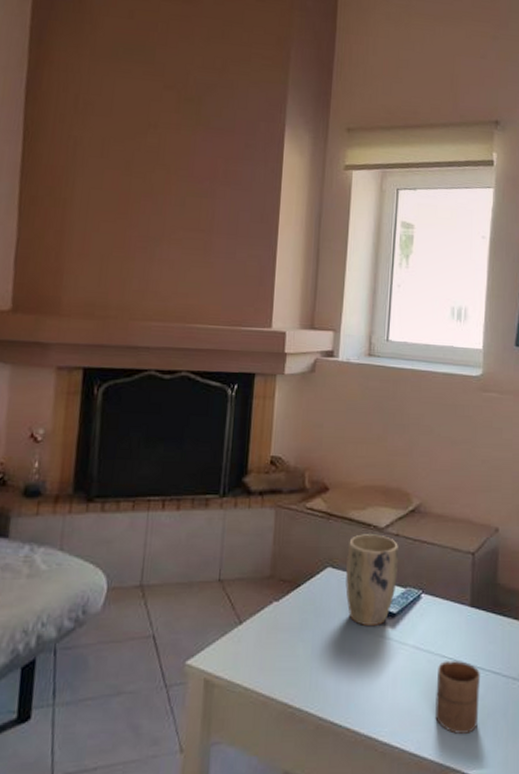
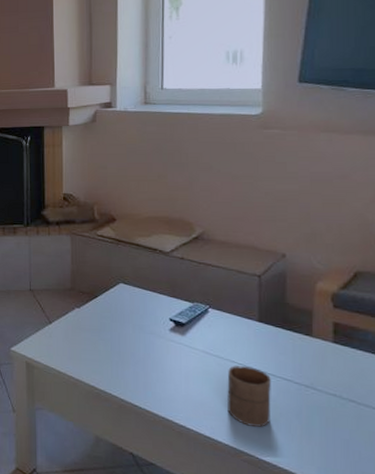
plant pot: present [345,534,398,627] -> none [136,257,184,333]

